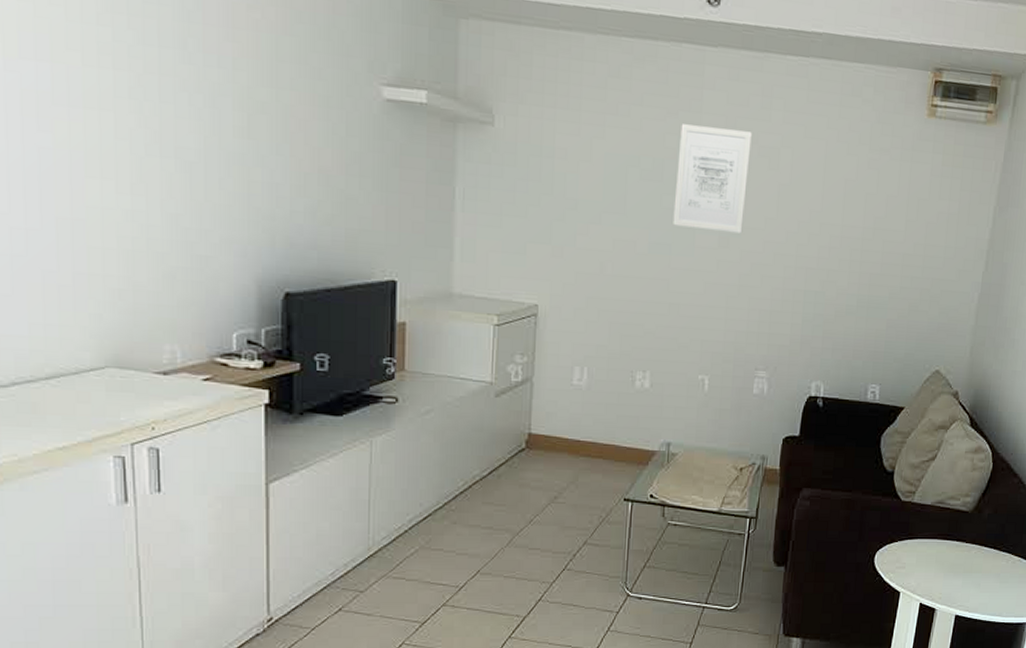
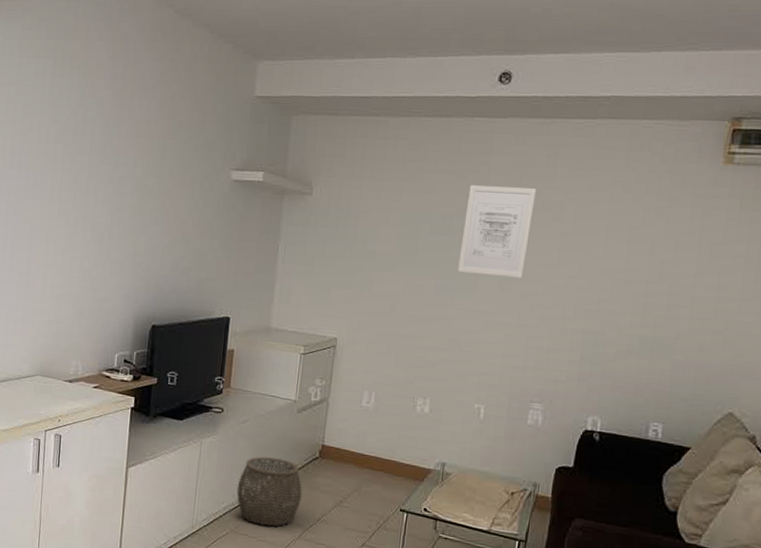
woven basket: none [424,453,508,536] -> present [236,456,303,527]

